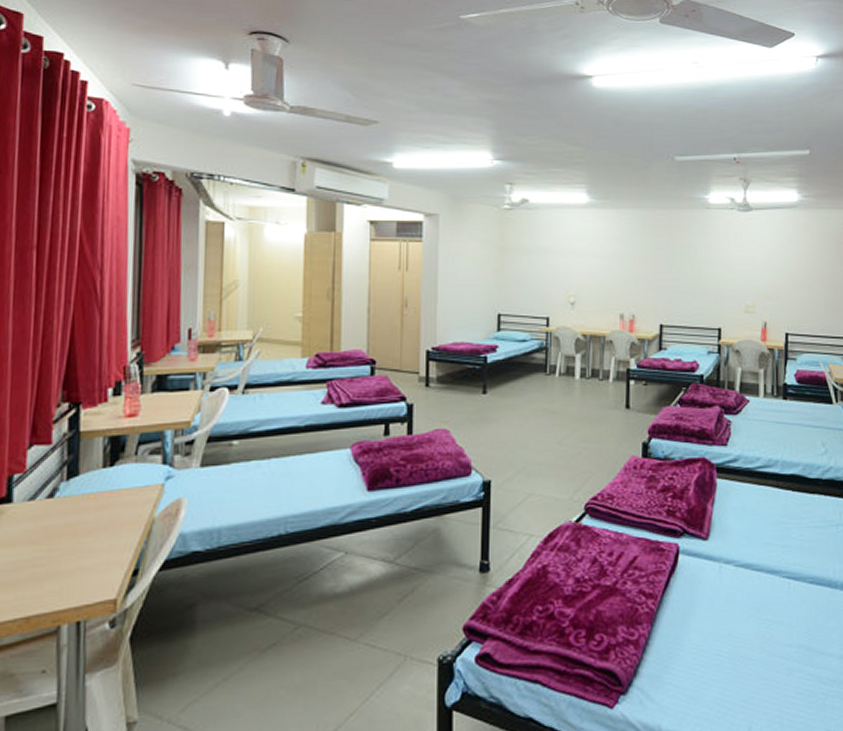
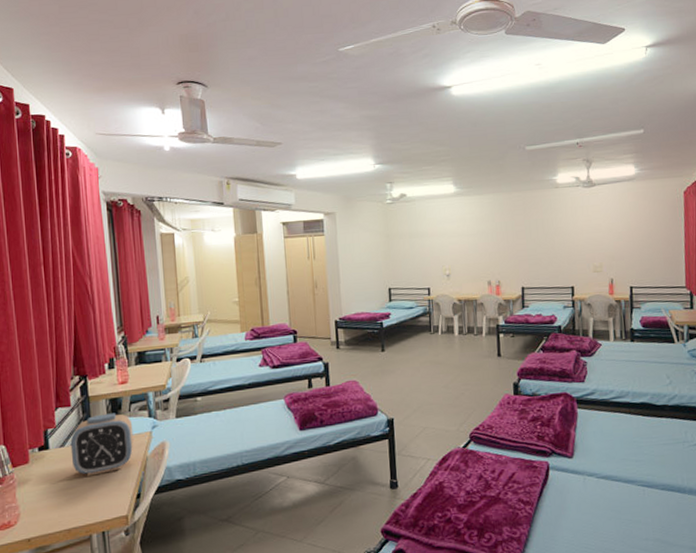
alarm clock: none [43,456,138,543] -> present [70,413,134,476]

